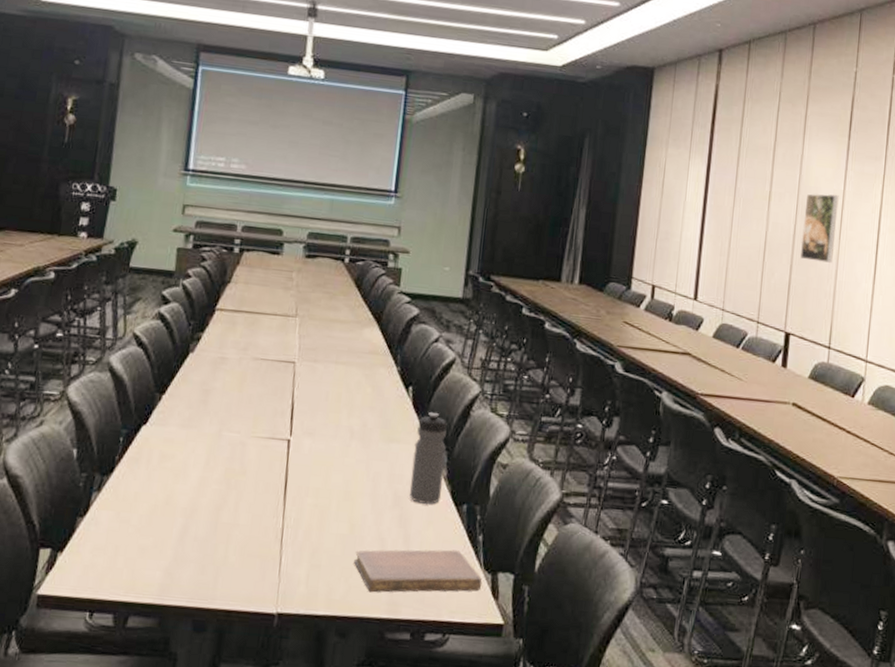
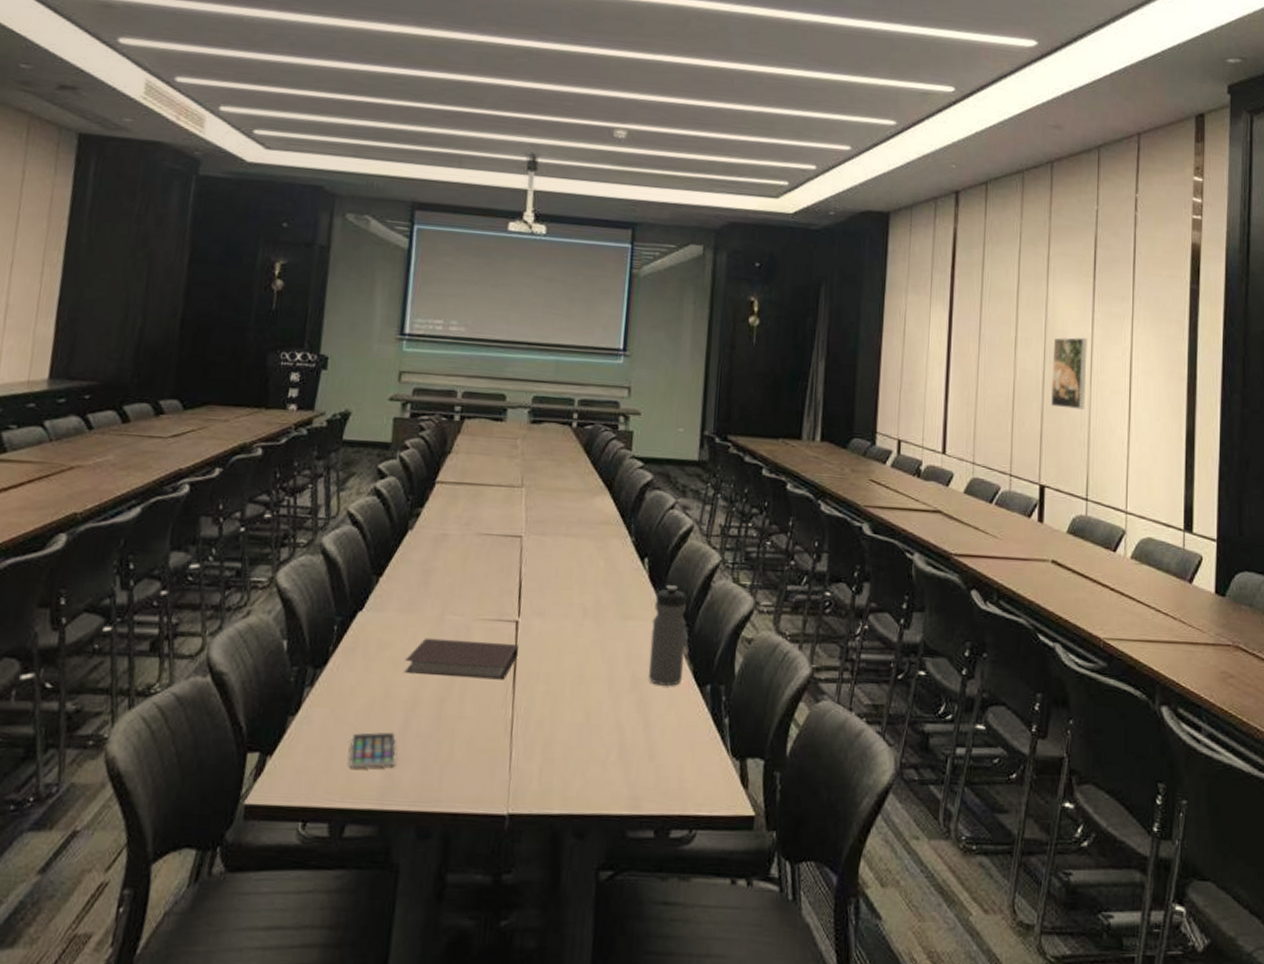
smartphone: none [132,534,176,567] -> present [348,731,396,769]
notebook: none [184,451,291,493] -> present [404,638,519,680]
notebook: present [354,549,482,593] -> none [590,735,730,787]

